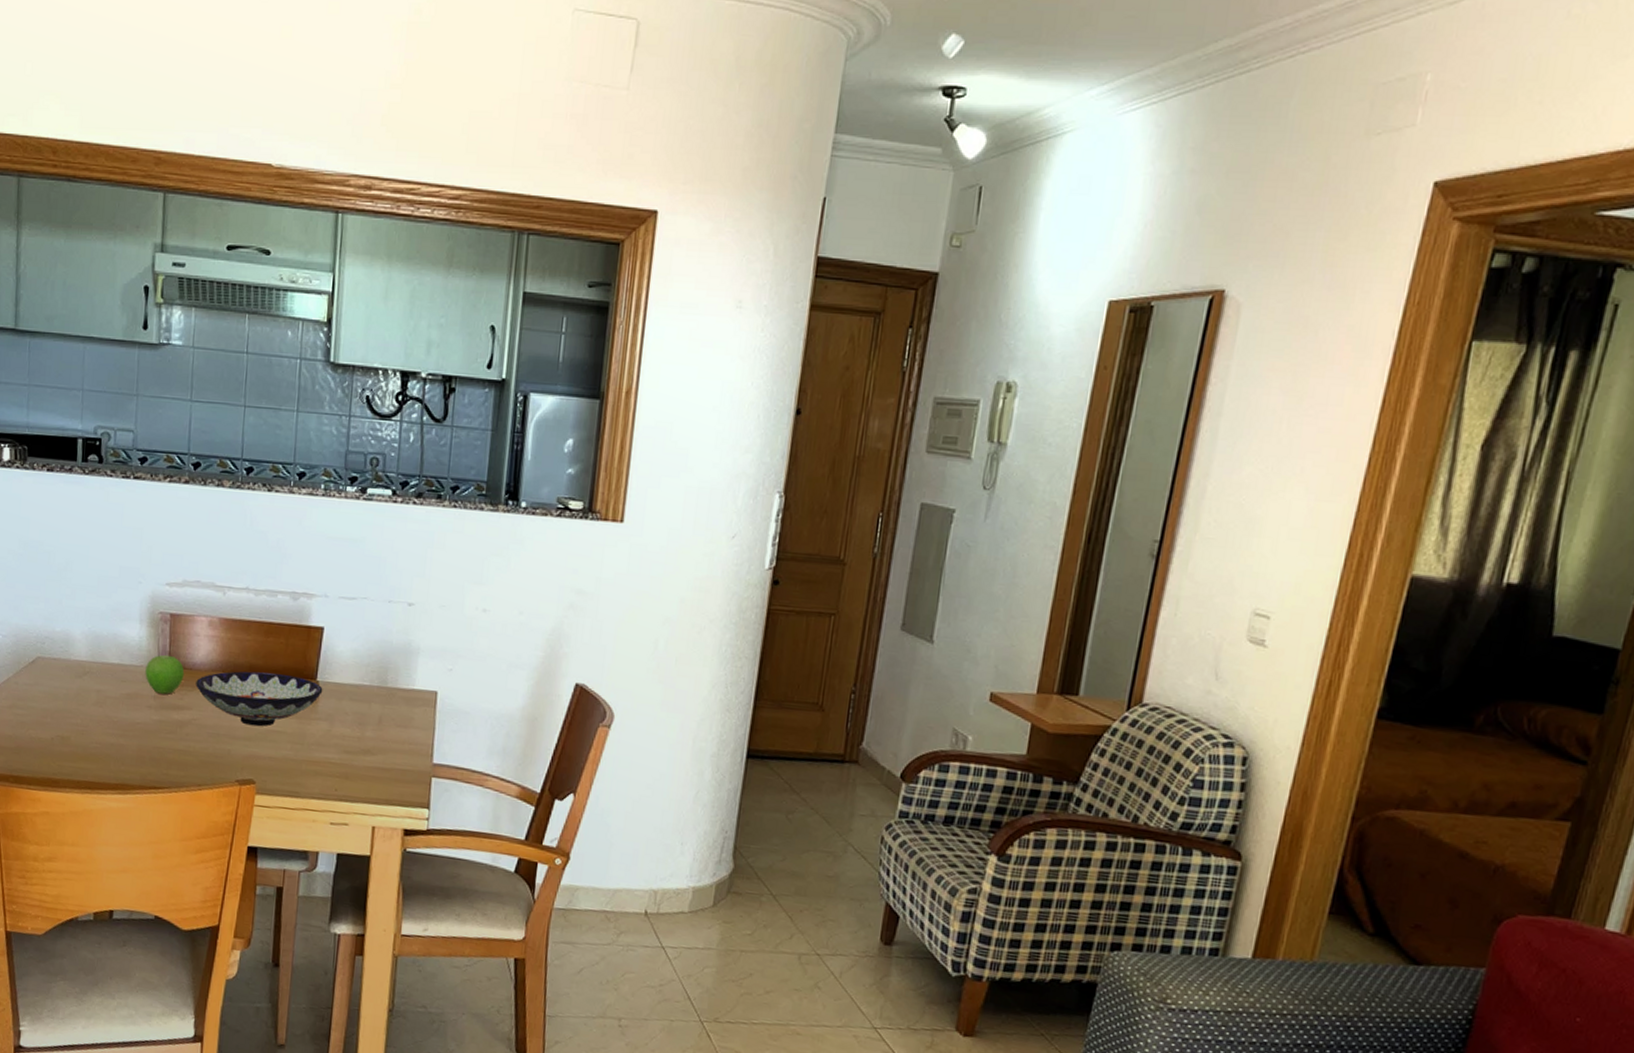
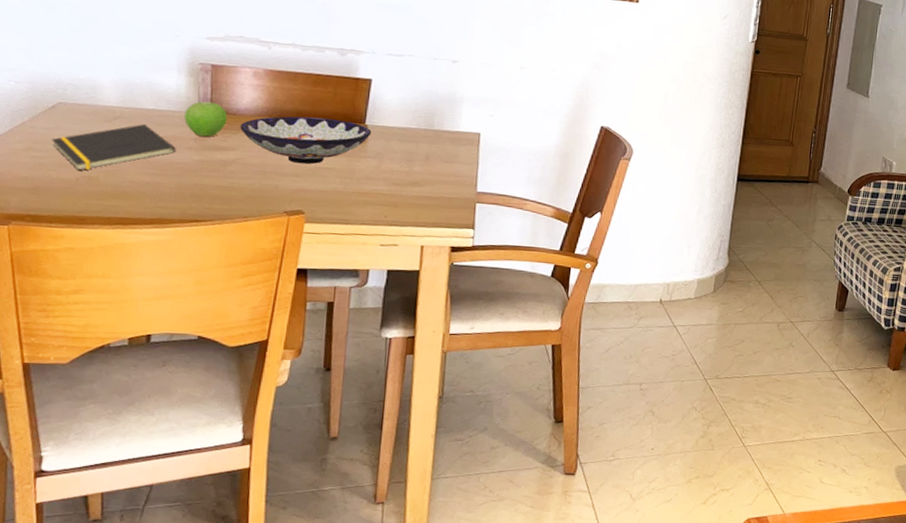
notepad: none [31,680,137,730] -> present [51,124,176,171]

